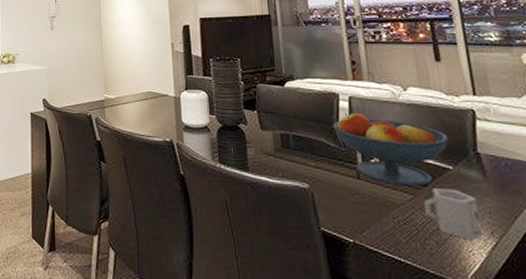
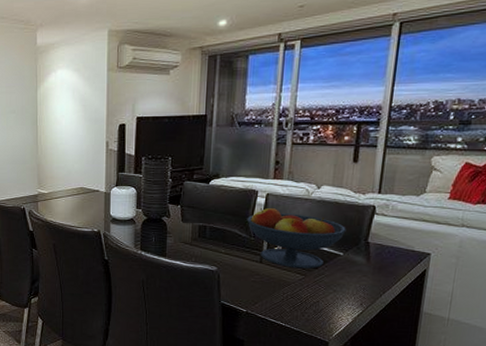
cup: present [424,188,482,240] -> none [311,270,356,309]

